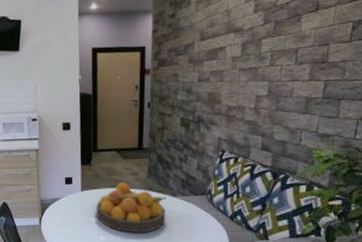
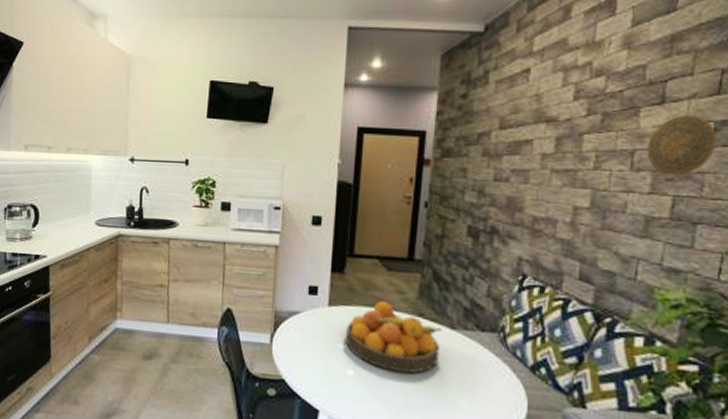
decorative plate: none [306,18,355,66] -> present [646,115,718,176]

